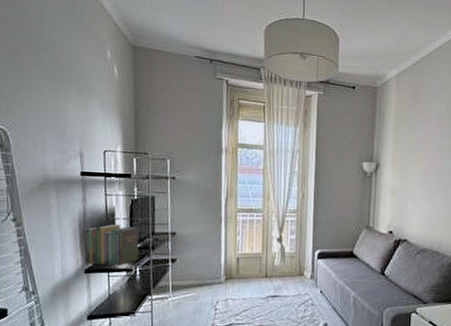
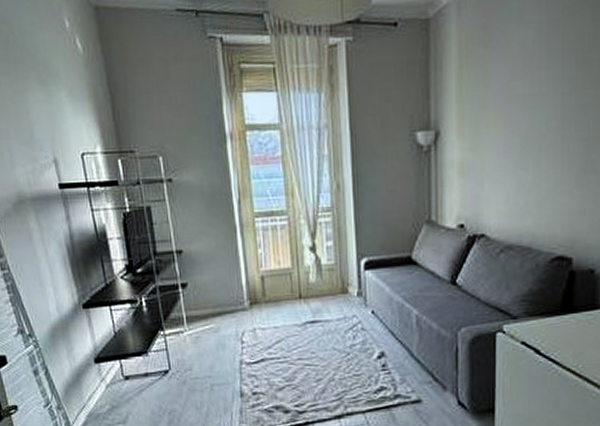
books: present [83,224,139,266] -> none [73,245,143,298]

